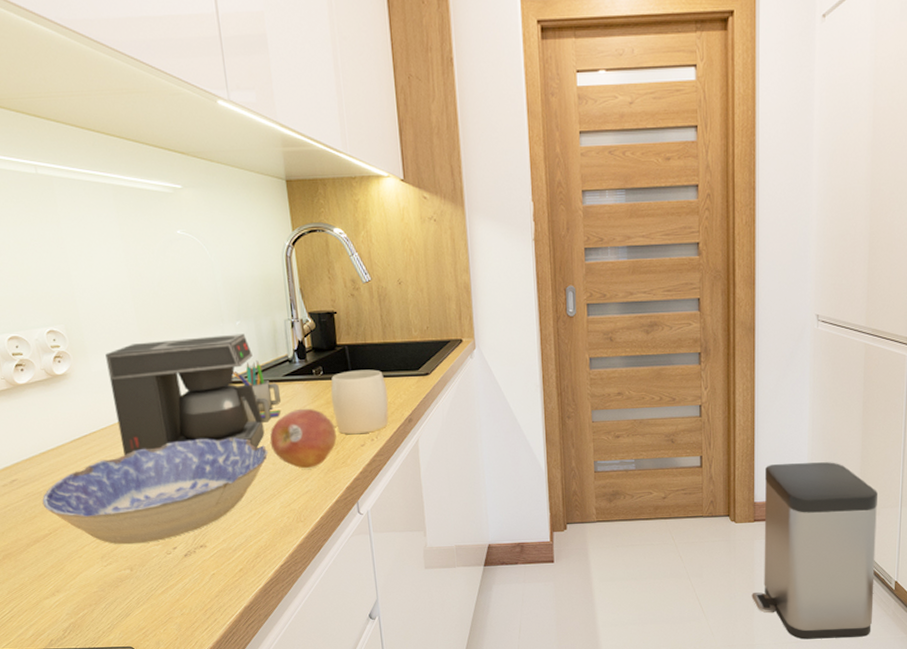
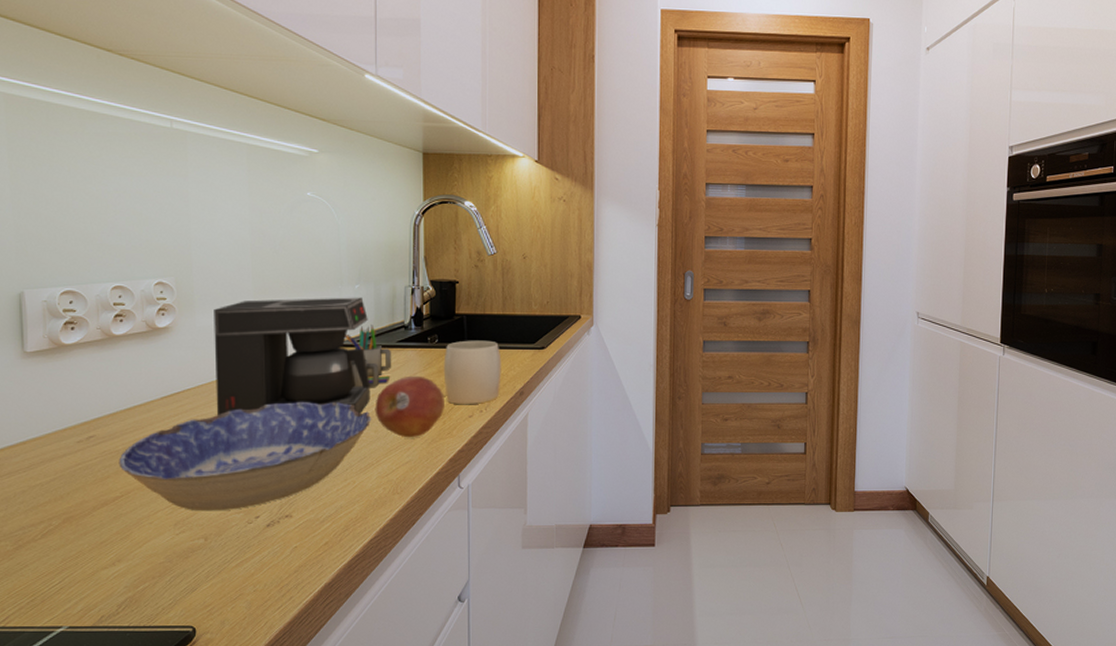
pedal bin: present [751,462,879,640] -> none [849,454,972,635]

